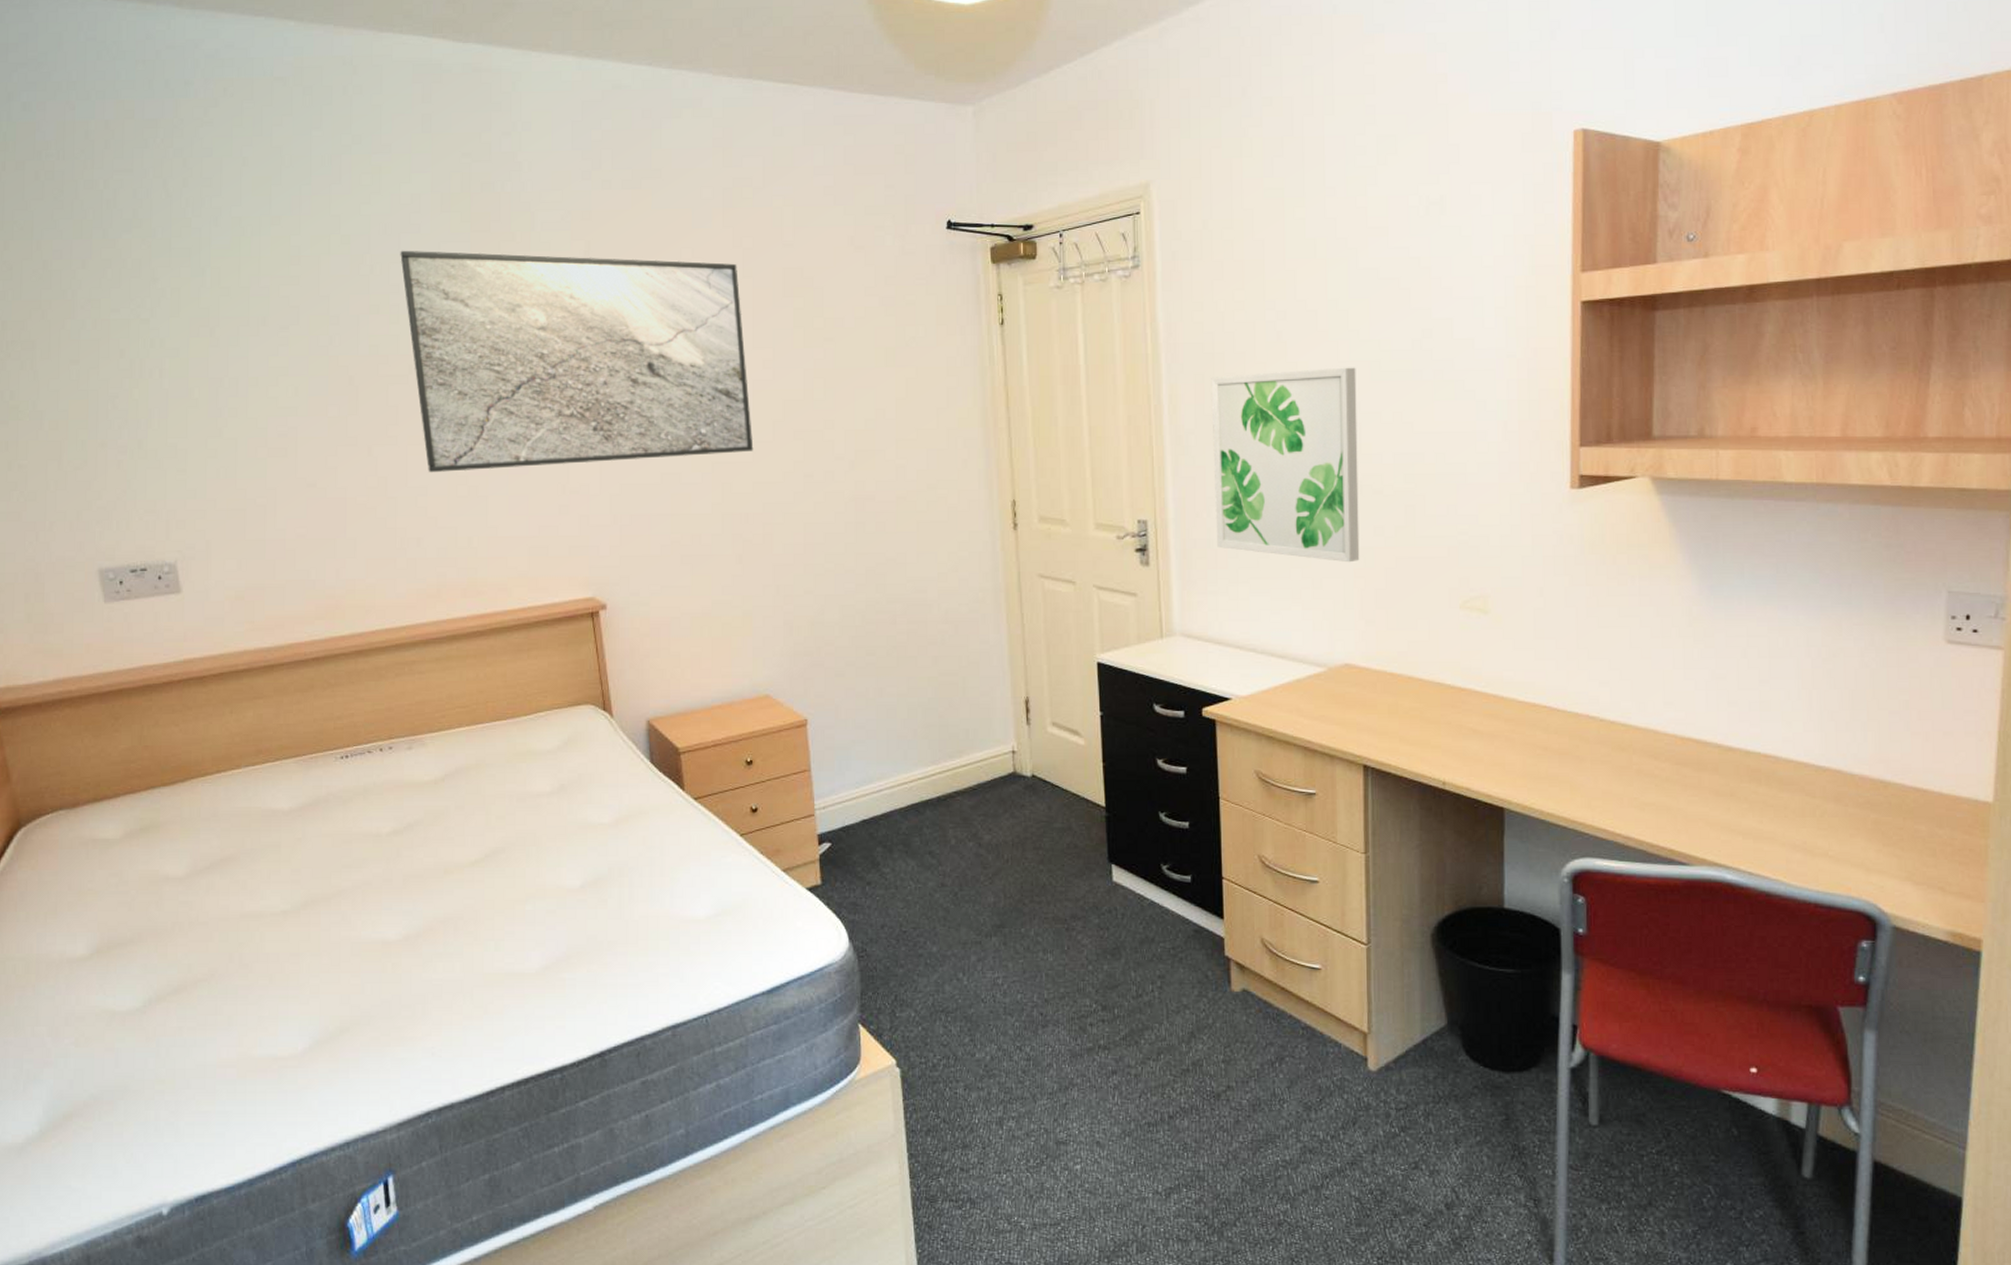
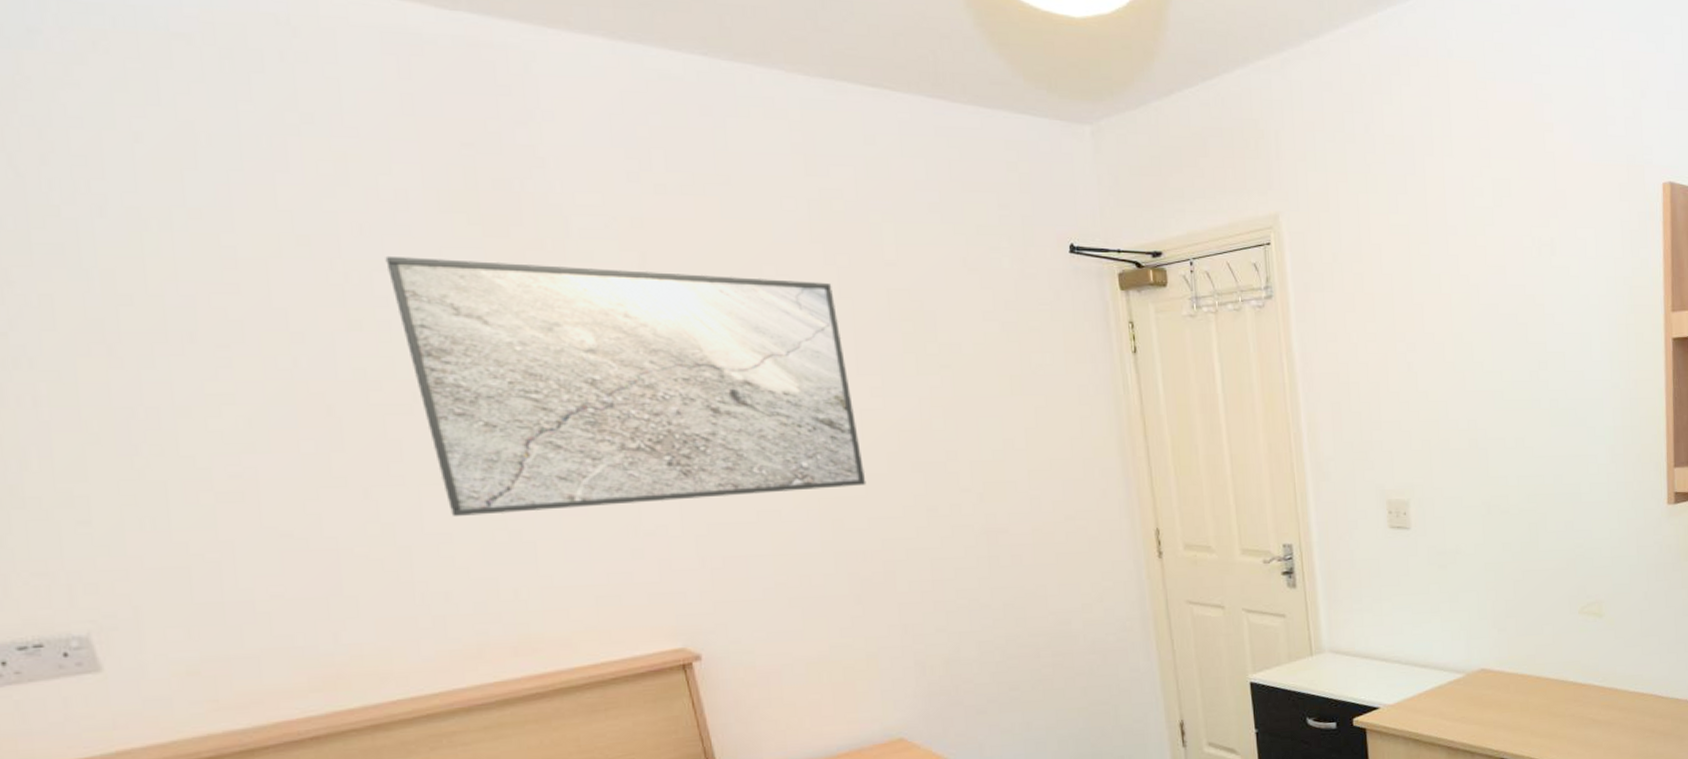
wall art: present [1211,367,1360,563] -> none [1347,396,1491,577]

